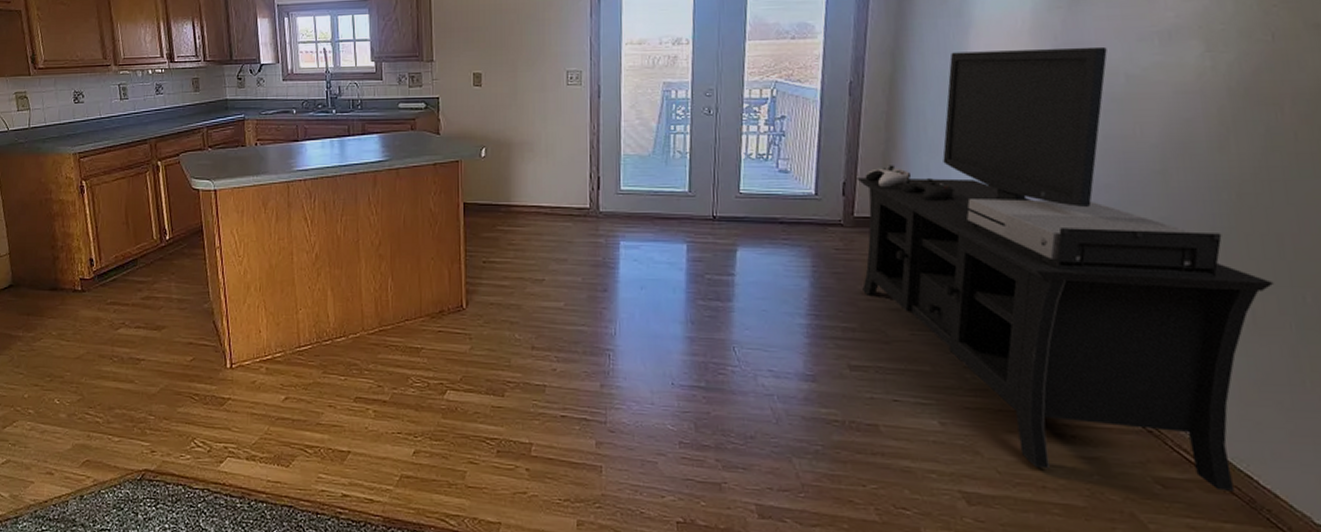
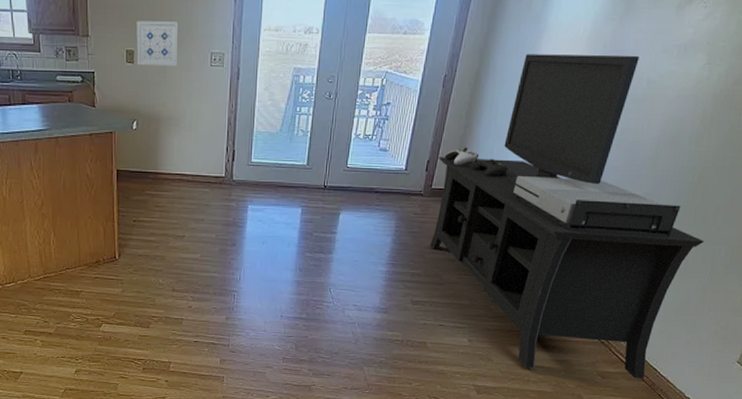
wall art: none [484,41,531,89] -> present [136,21,179,67]

